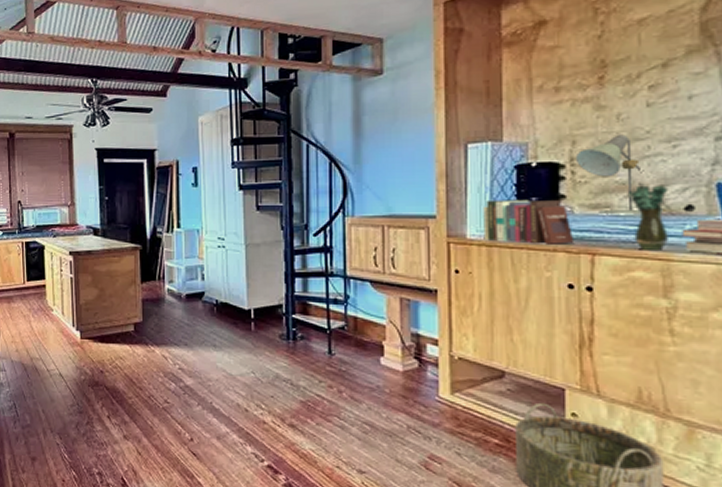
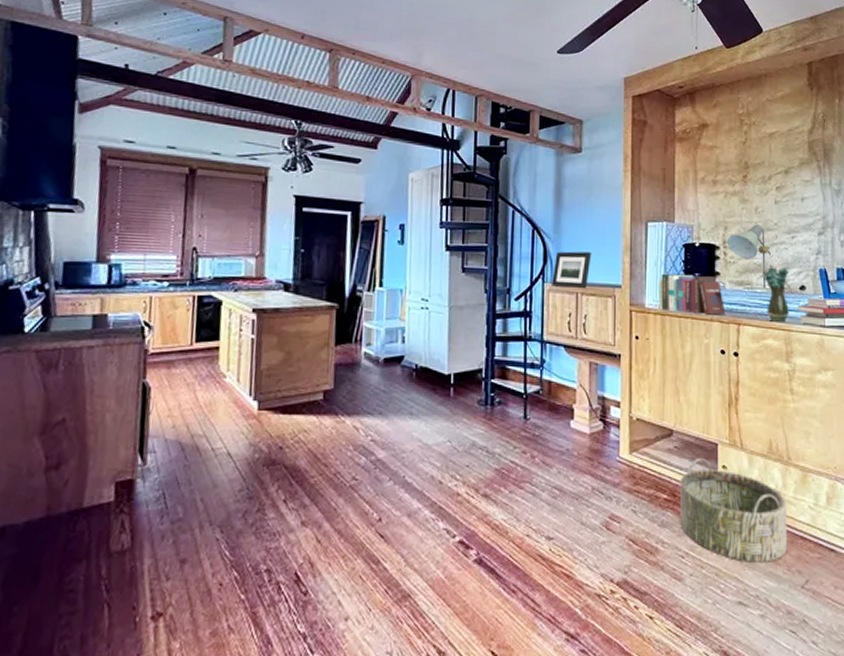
picture frame: none [353,182,399,222] -> present [551,251,592,289]

